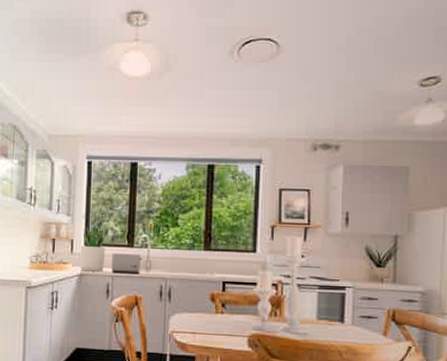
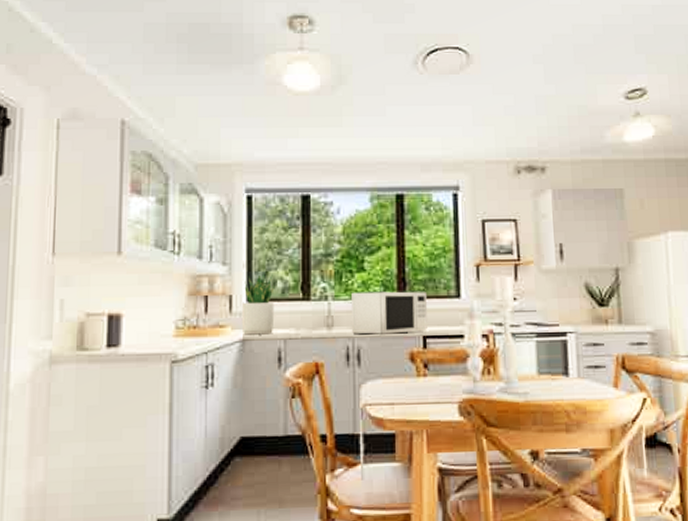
toaster: present [111,252,142,274] -> none [283,308,322,335]
microwave: none [165,243,228,279] -> present [351,291,427,336]

